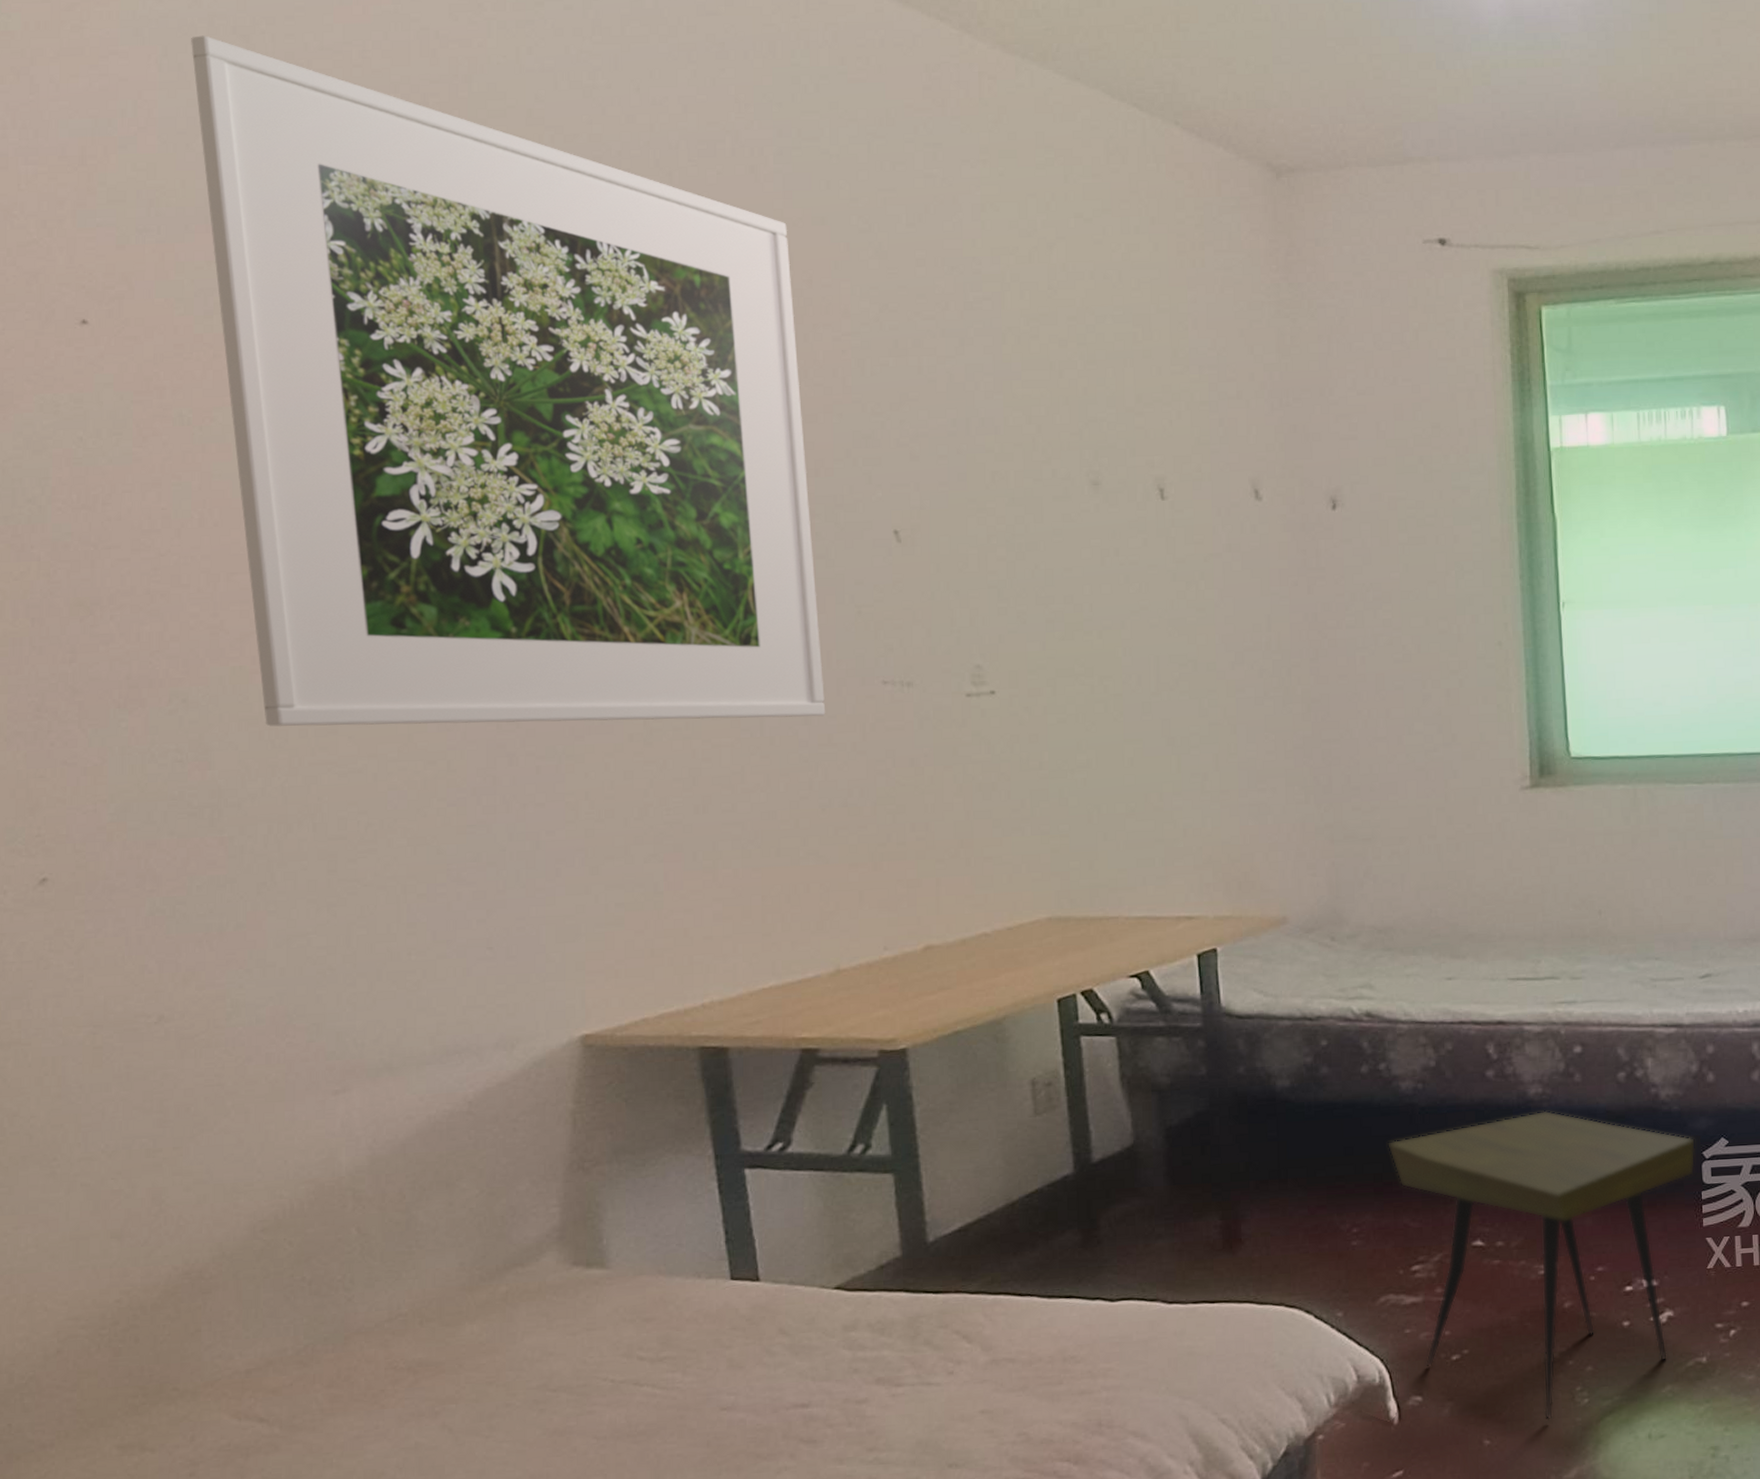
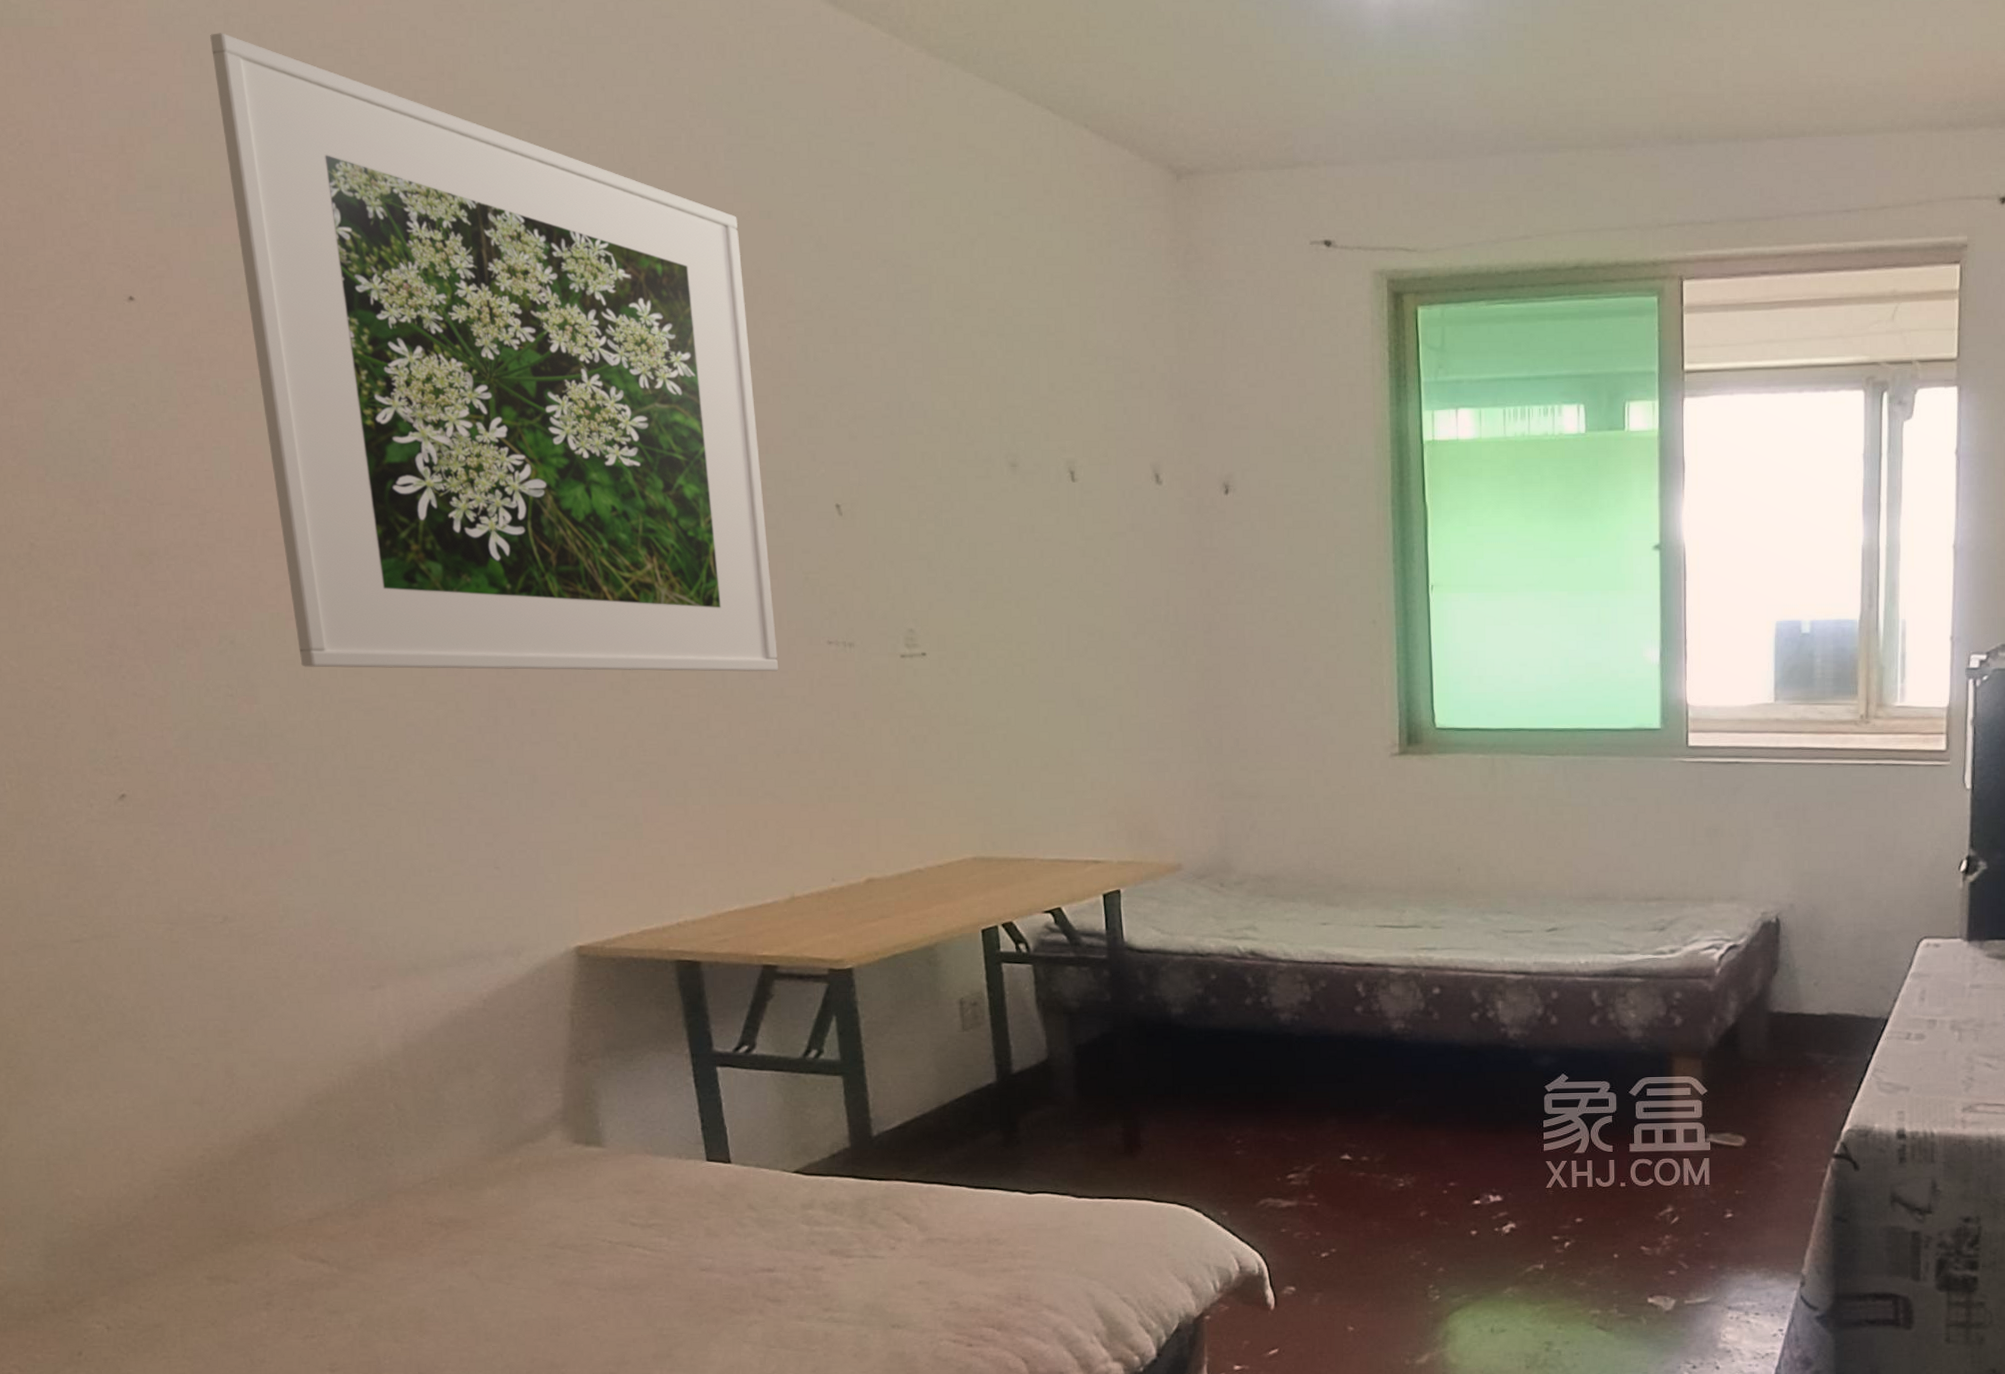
side table: present [1388,1110,1696,1420] -> none [1268,1044,1539,1312]

